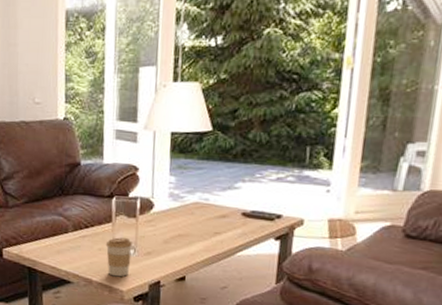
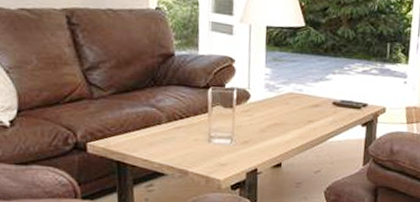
coffee cup: present [105,237,133,277] -> none [201,128,230,167]

